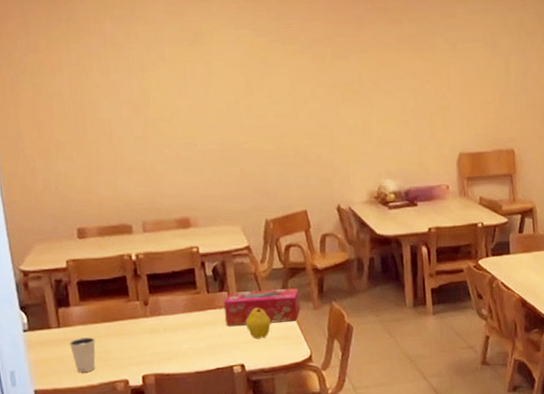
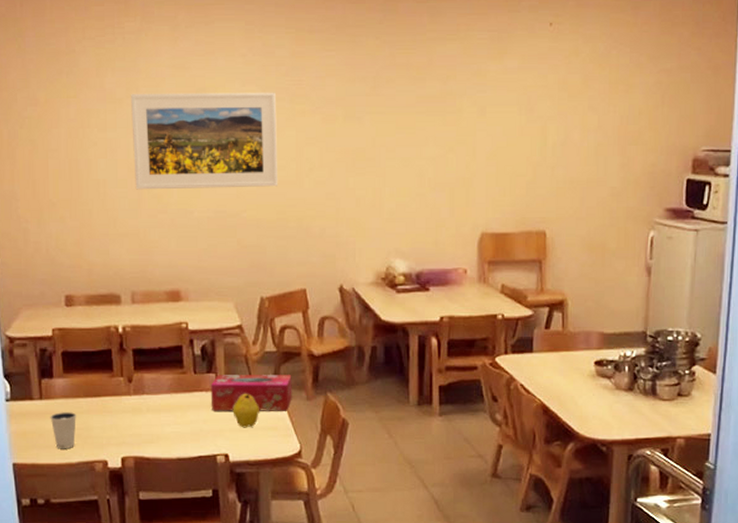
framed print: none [131,34,276,127] -> present [131,92,279,190]

